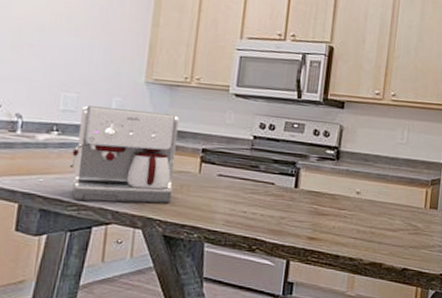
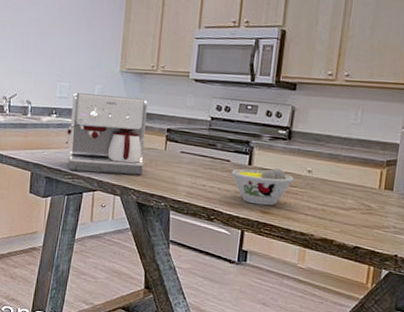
bowl: none [276,190,342,231] -> present [232,168,294,206]

